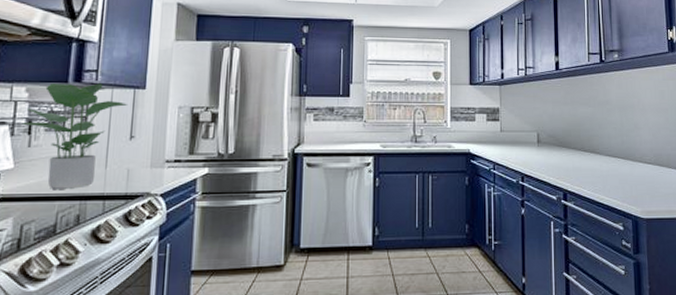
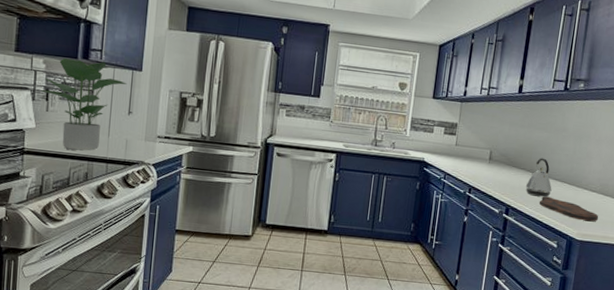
kettle: none [579,134,607,176] -> present [525,158,552,198]
cutting board: none [596,175,660,197] -> present [539,196,599,222]

